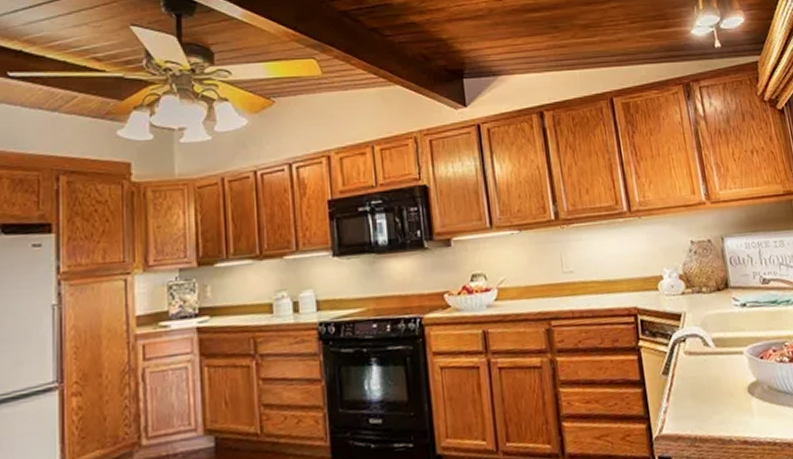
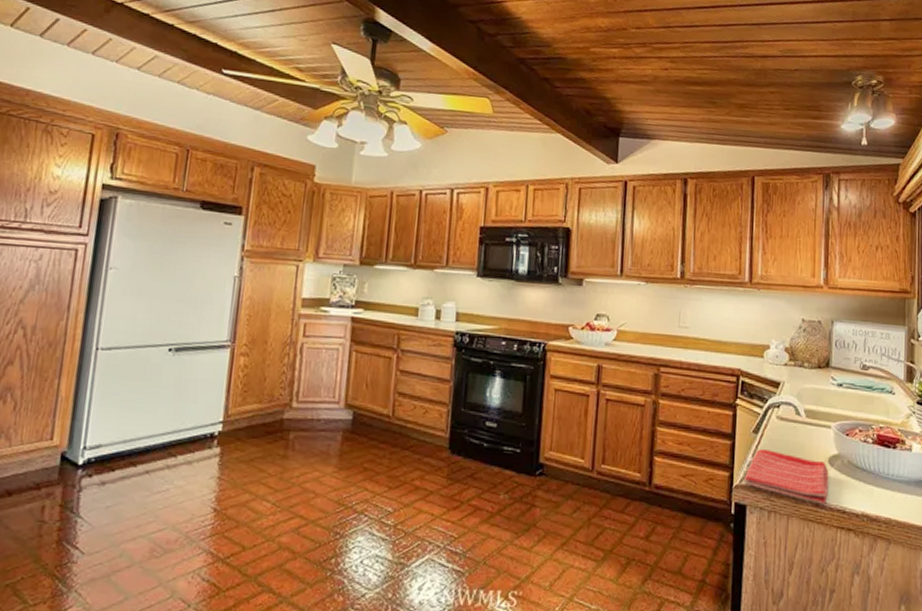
dish towel: none [663,390,756,441] -> present [744,449,829,506]

